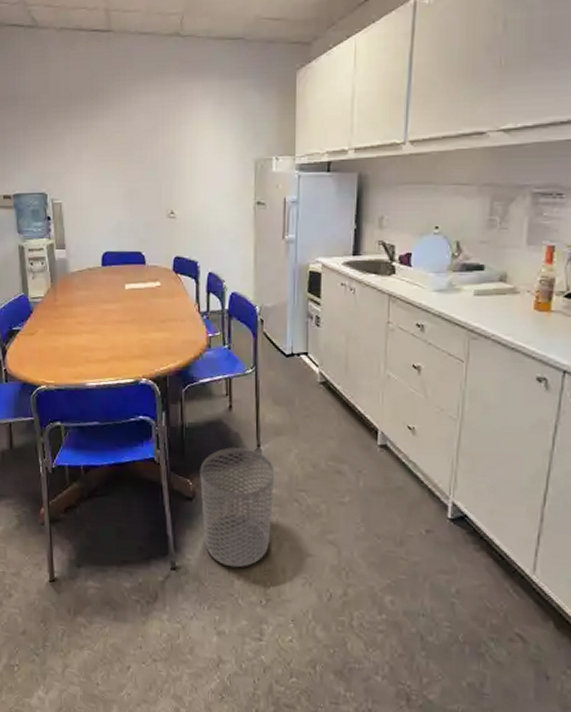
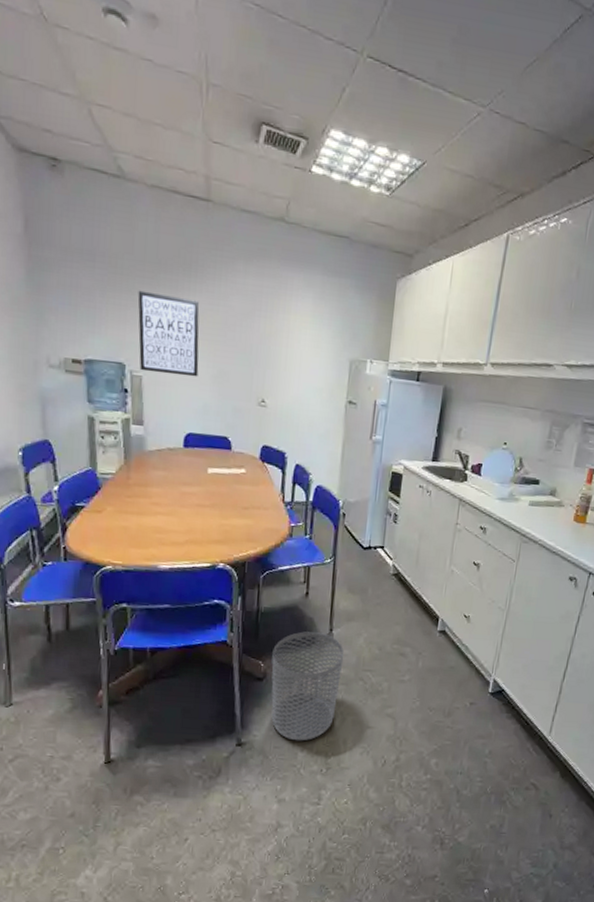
wall art: none [54,124,111,198] -> present [138,290,200,377]

